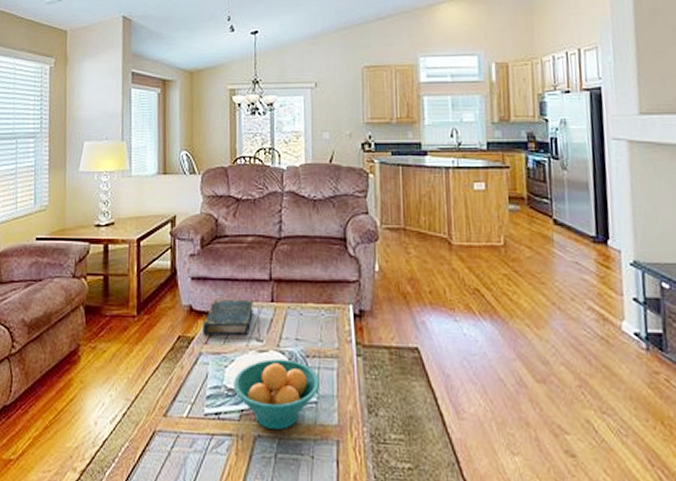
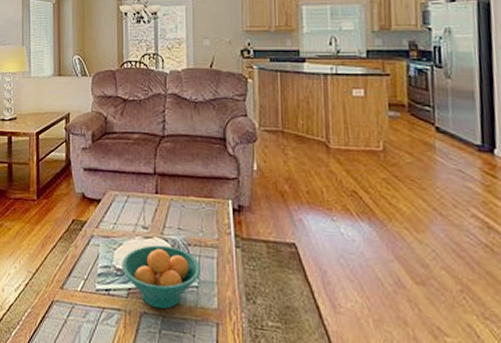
book: present [202,299,253,337] -> none [94,189,139,224]

